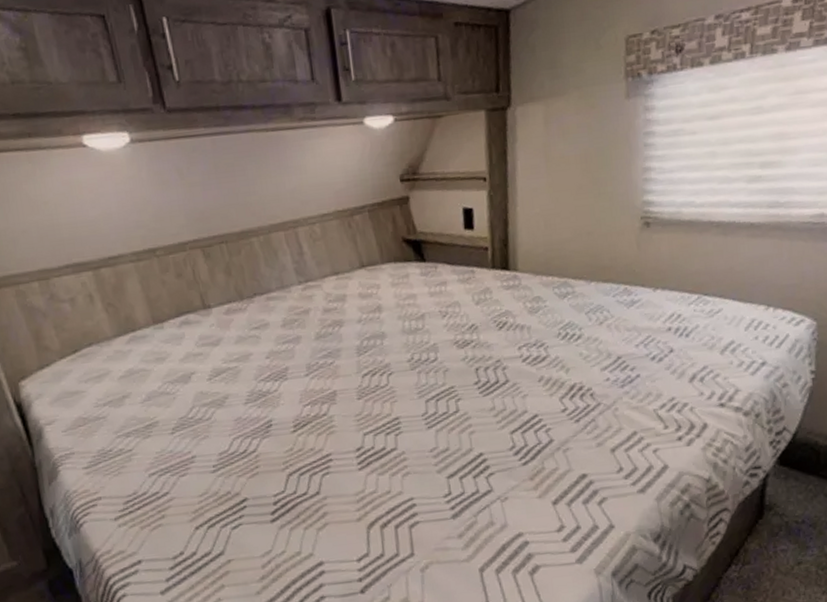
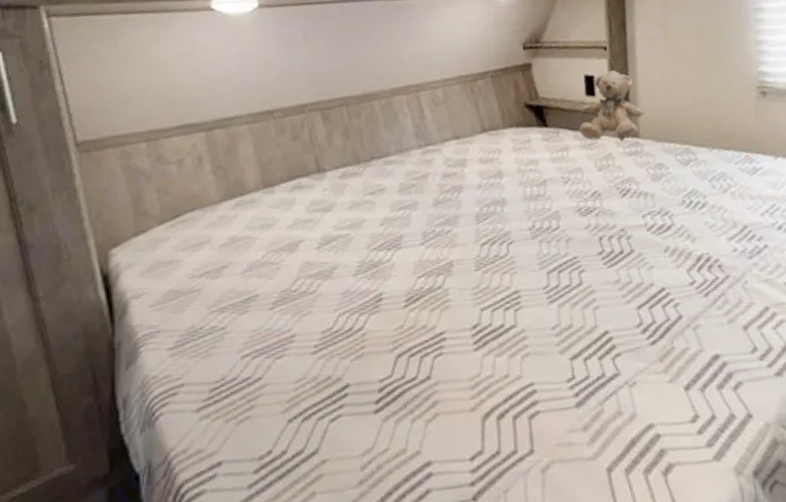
teddy bear: none [457,202,525,275] -> present [579,70,646,141]

